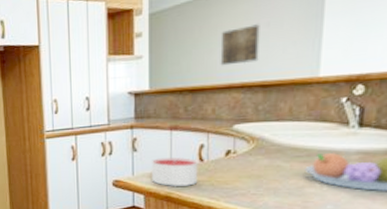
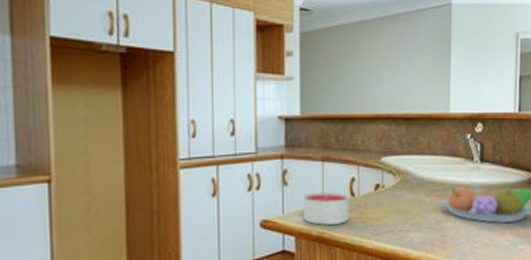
wall art: present [220,24,260,66] -> none [368,57,402,96]

